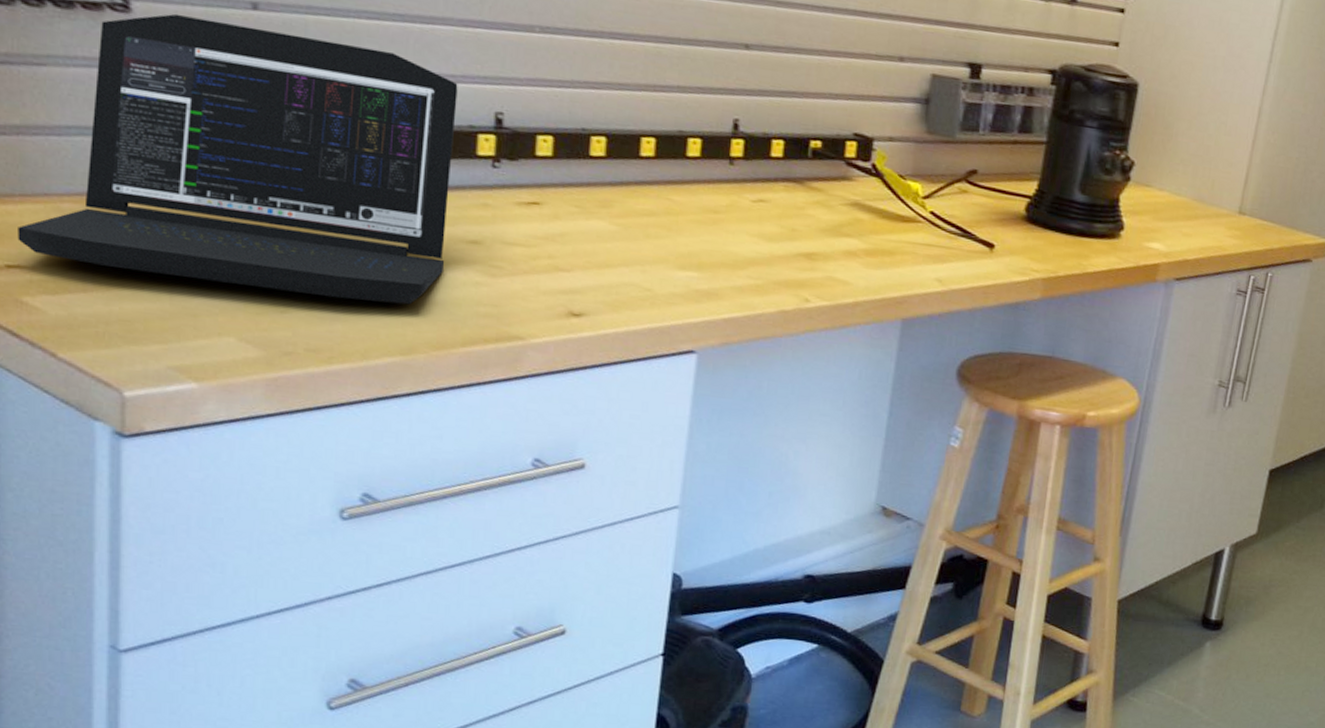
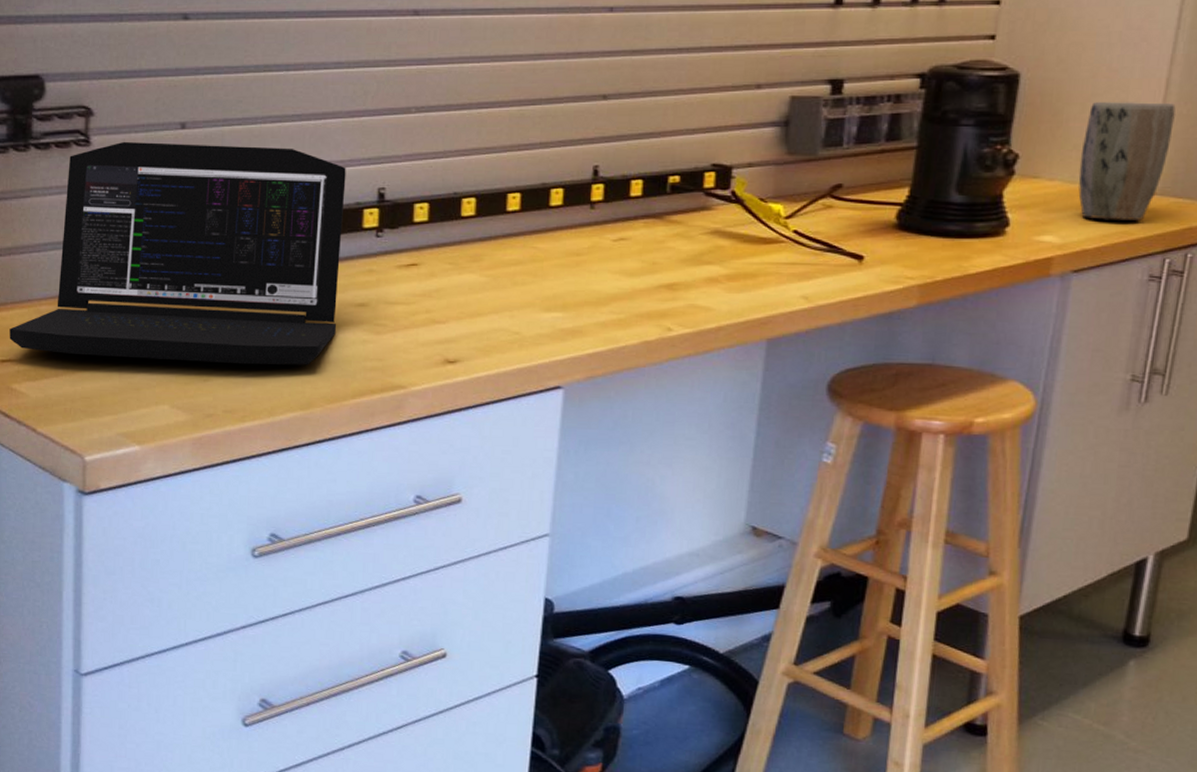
plant pot: none [1183,121,1265,238] -> present [1078,102,1176,220]

